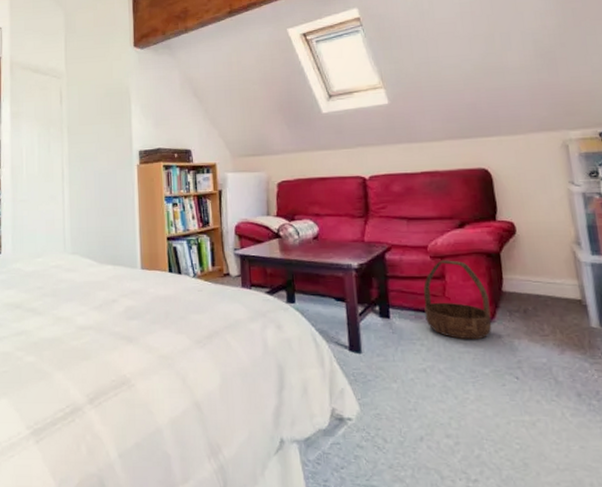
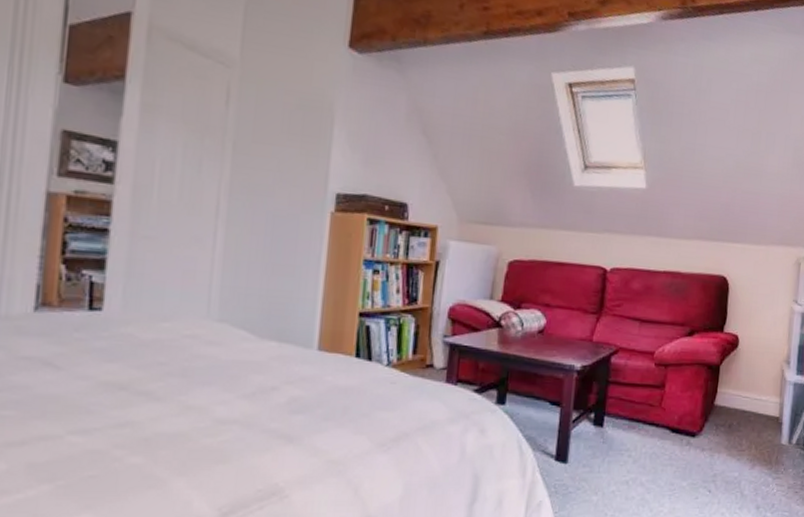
basket: present [423,260,492,340] -> none [638,368,701,453]

